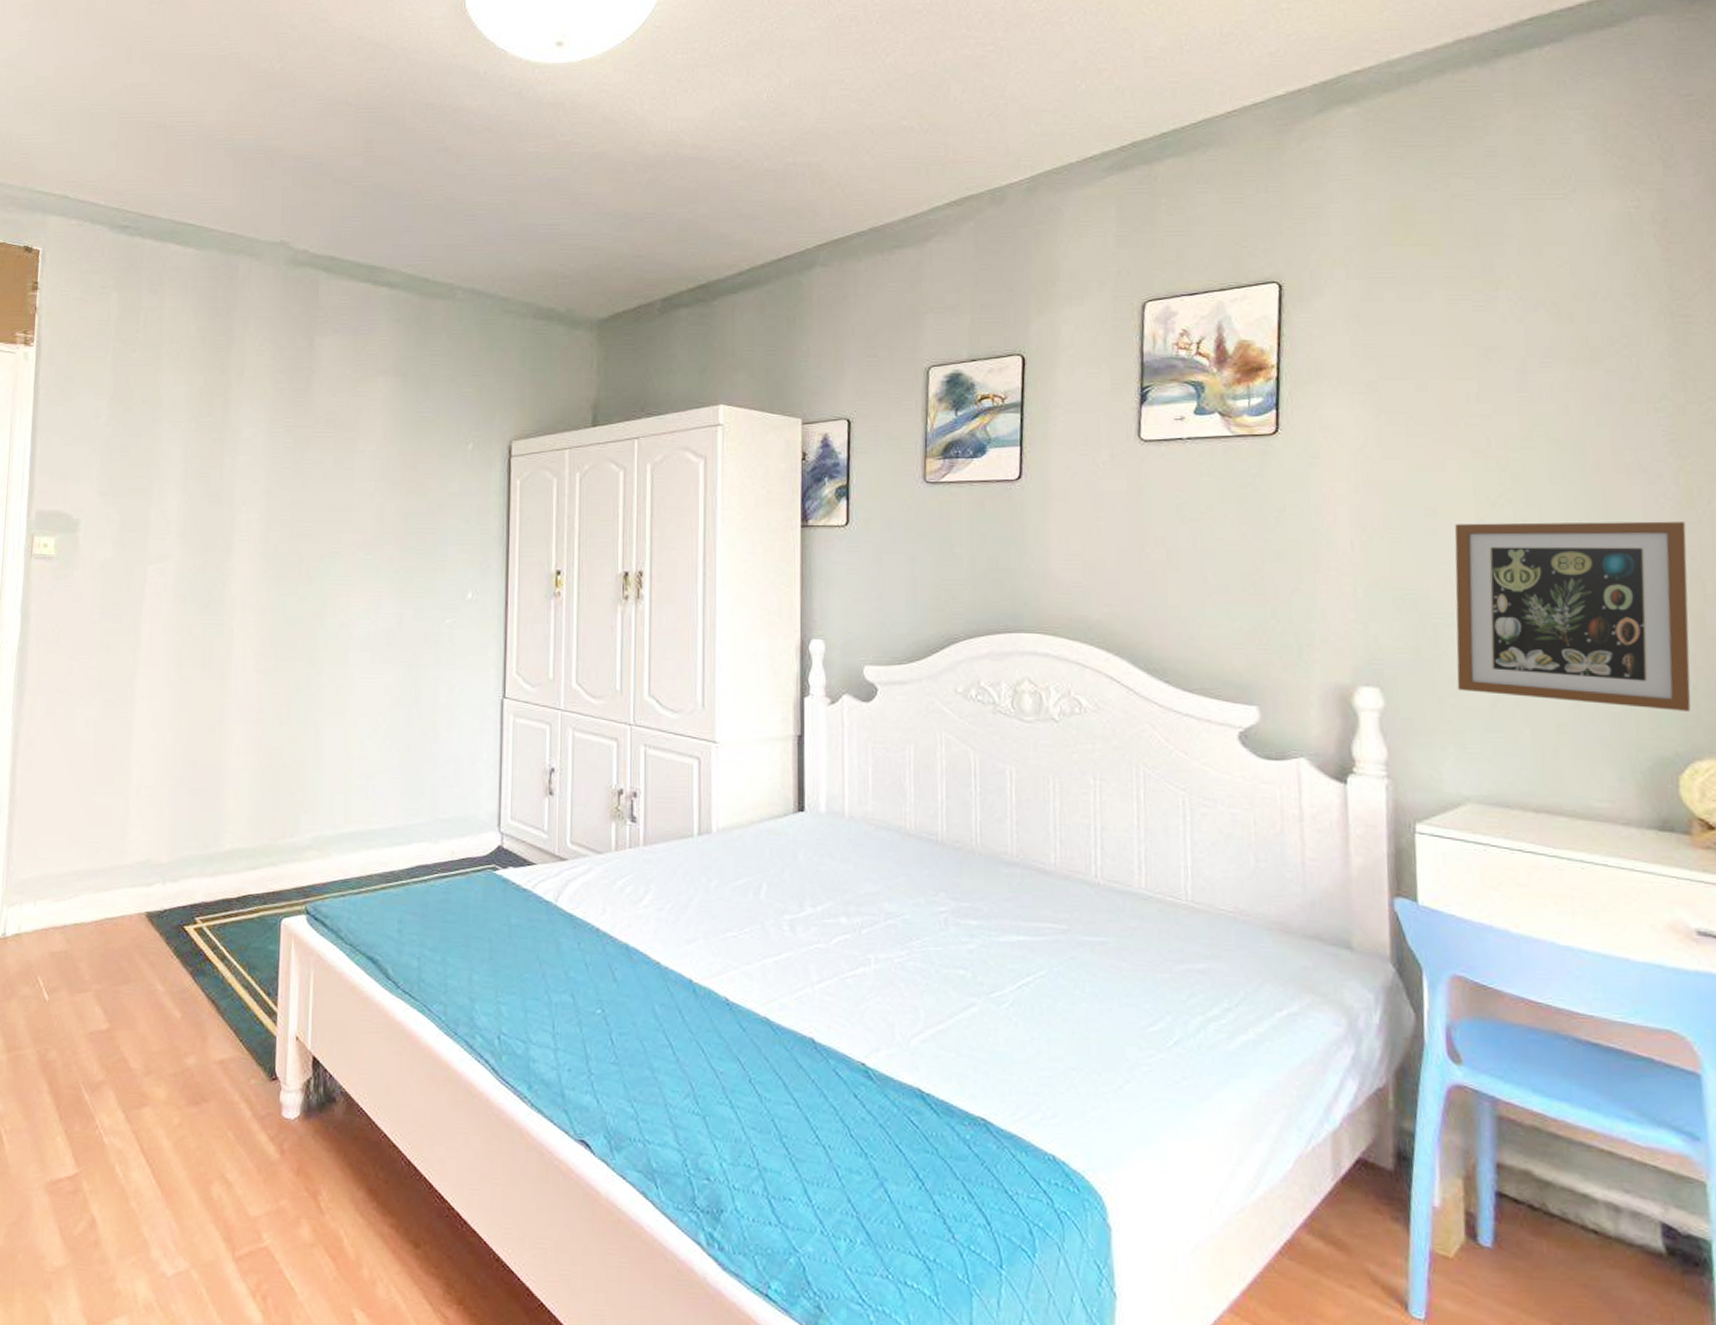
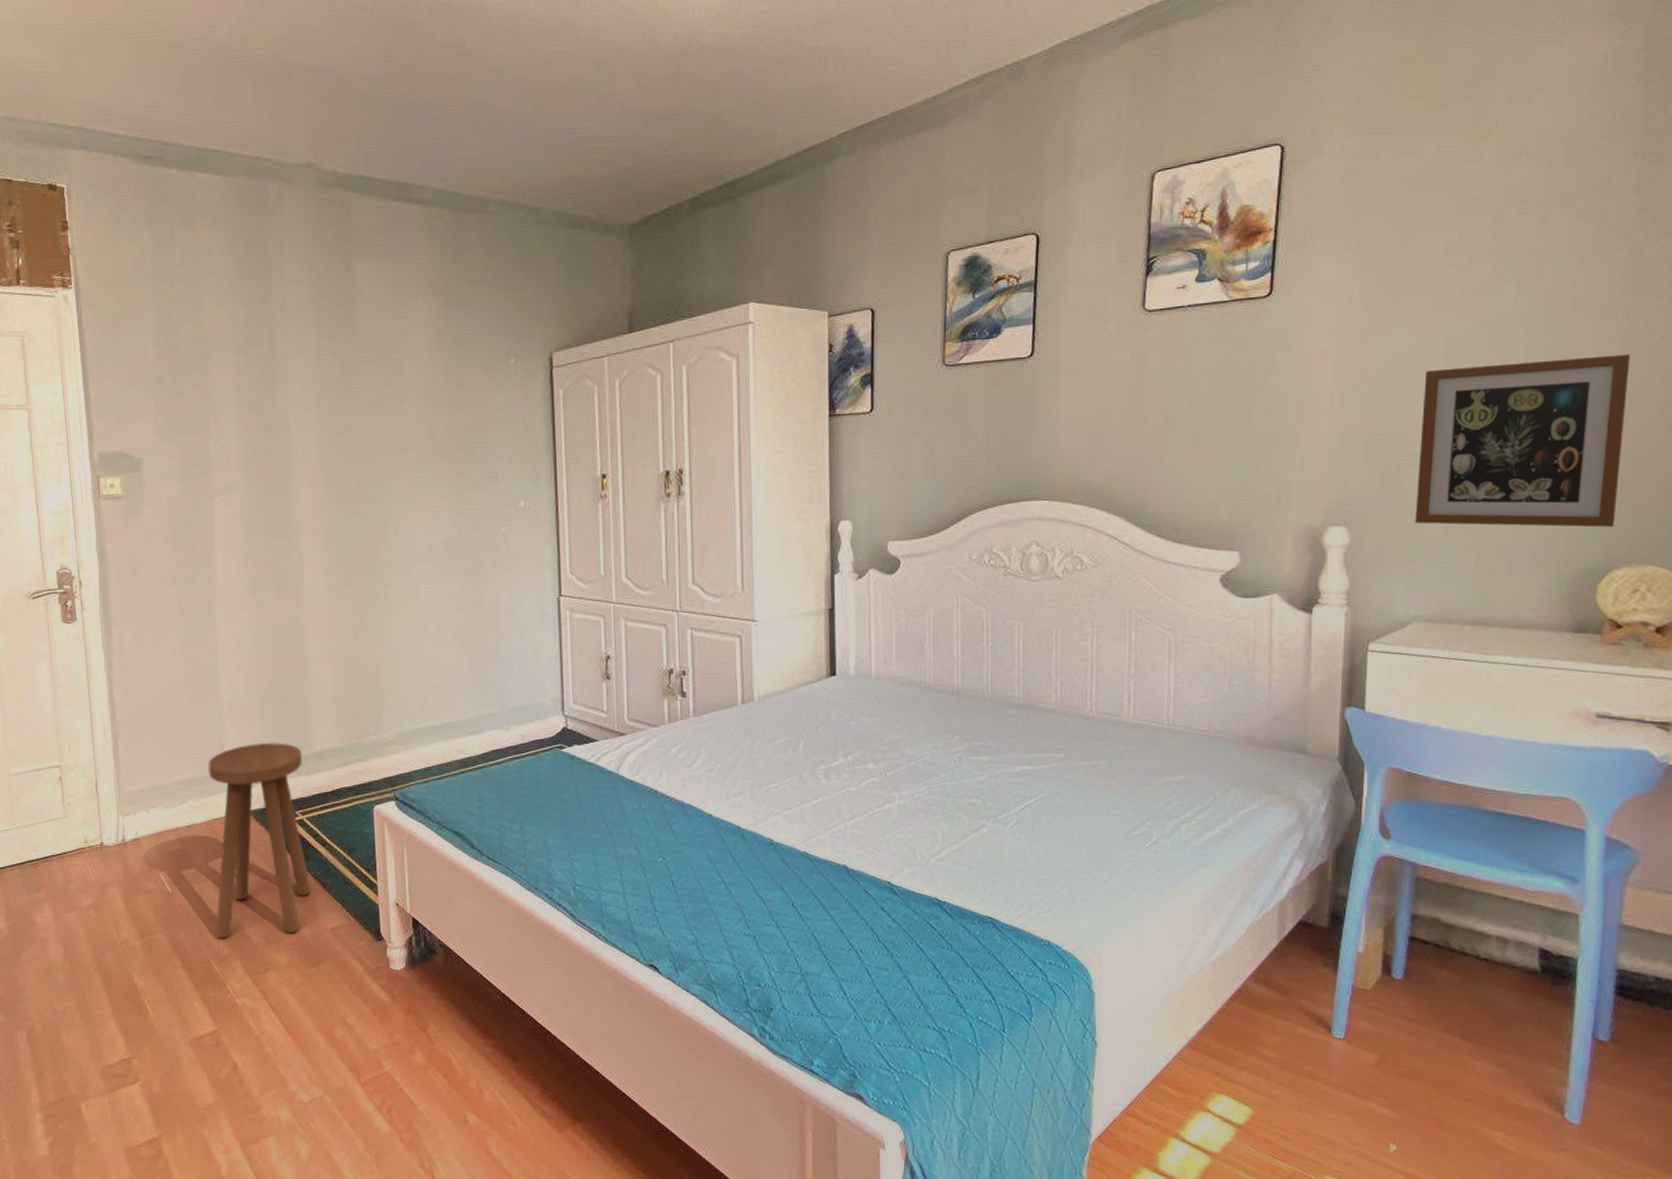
stool: none [91,835,210,1063] -> present [208,742,312,939]

